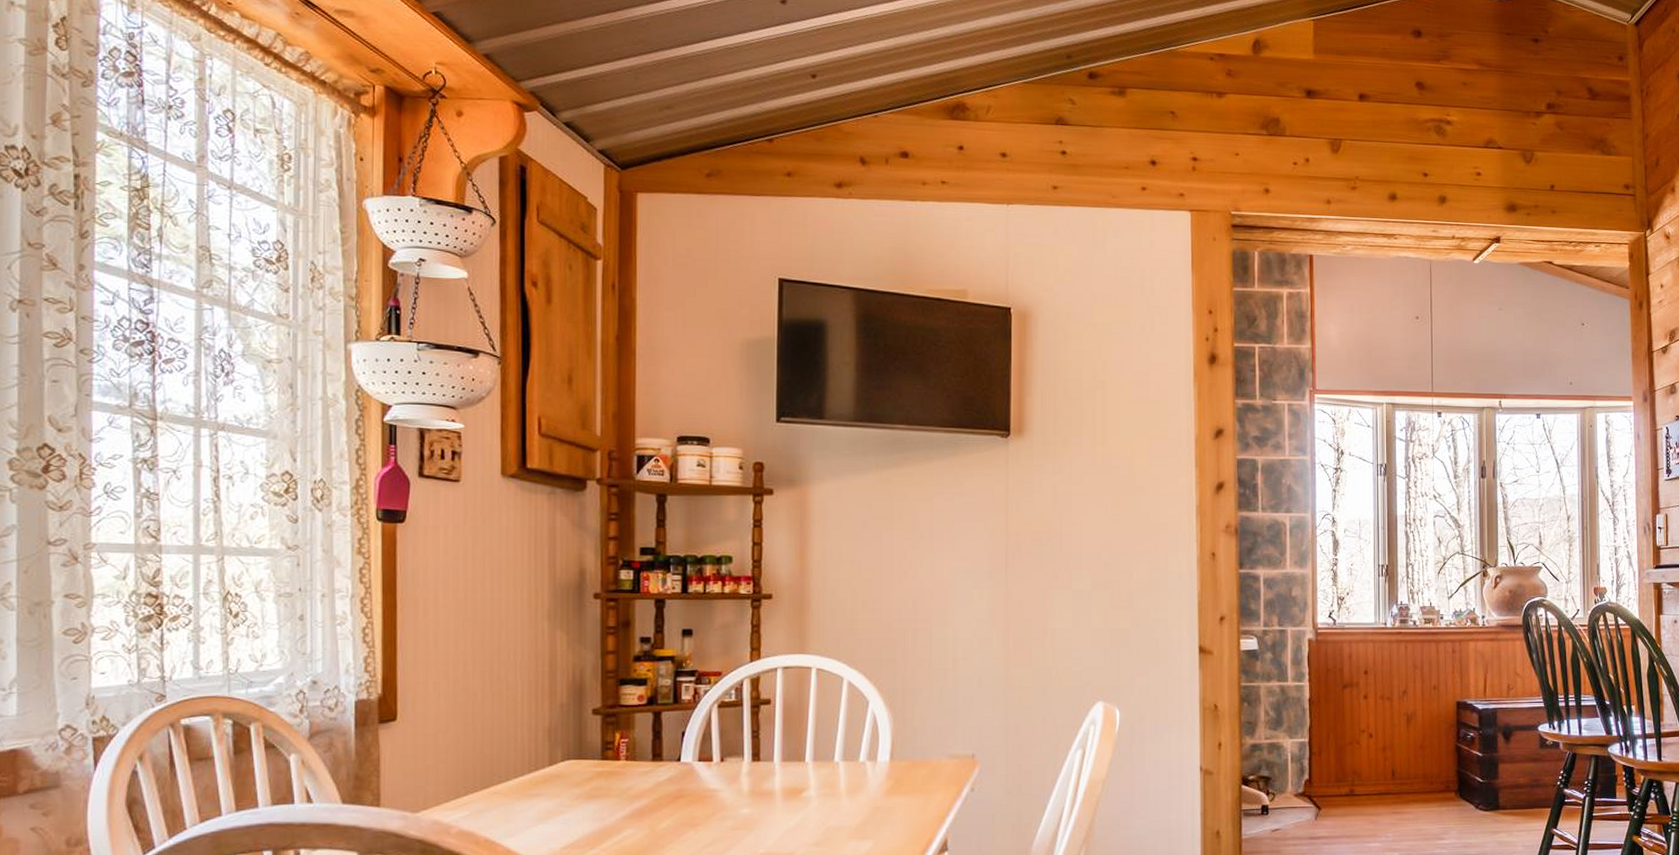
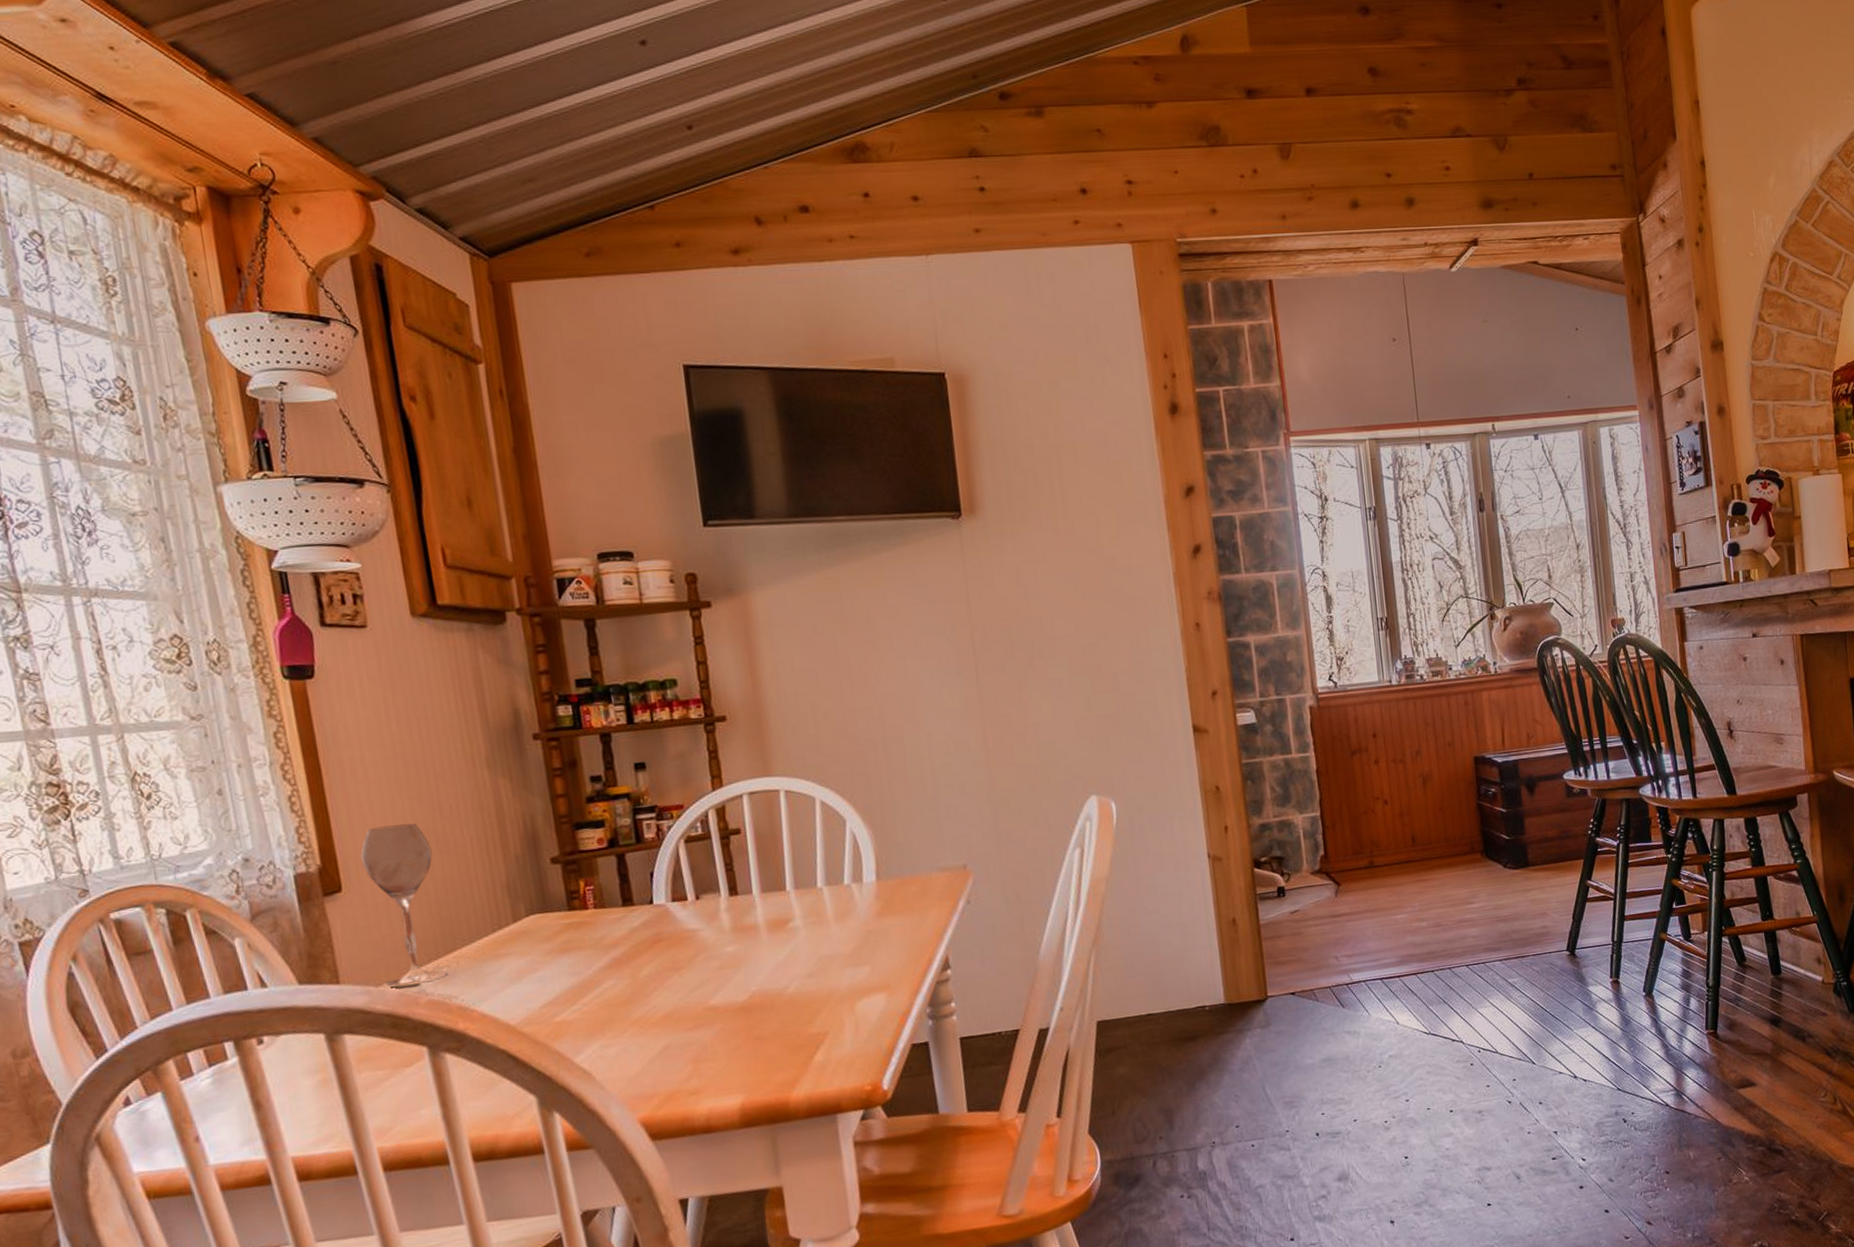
wineglass: none [419,664,485,816] -> present [360,823,447,988]

